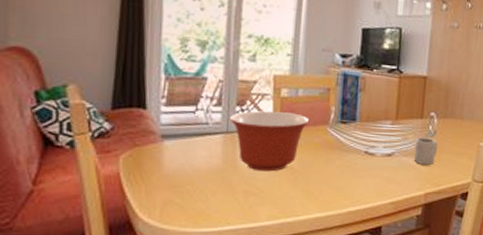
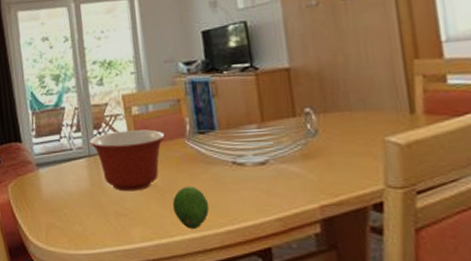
fruit: none [304,171,338,209] -> present [173,187,210,229]
cup: present [413,137,438,165] -> none [291,138,325,171]

